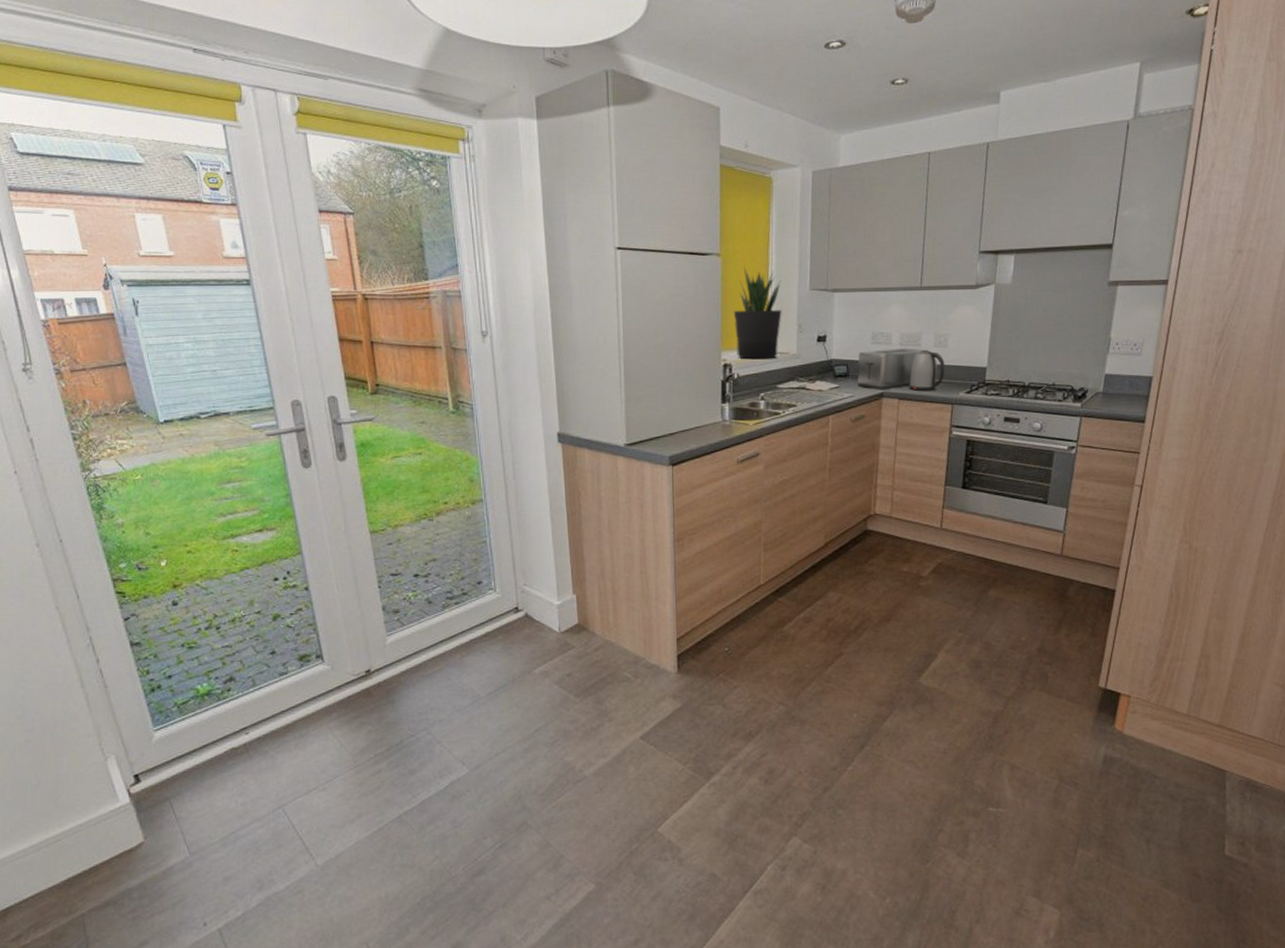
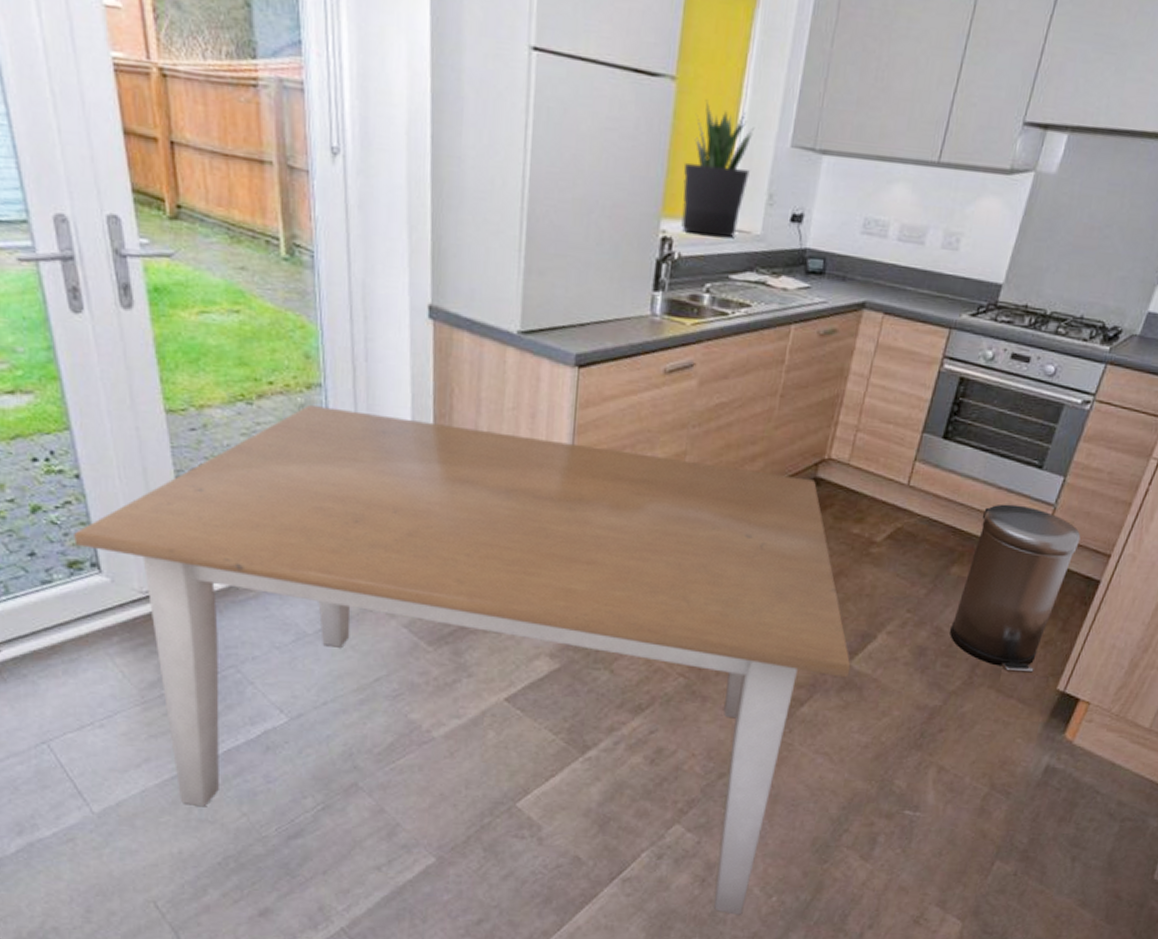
table: none [304,515,920,919] -> present [74,404,851,915]
toaster: present [857,348,927,390] -> none [833,242,931,299]
kettle: present [909,350,945,392] -> none [900,251,951,308]
pedal bin: none [998,534,1091,676] -> present [950,504,1081,674]

